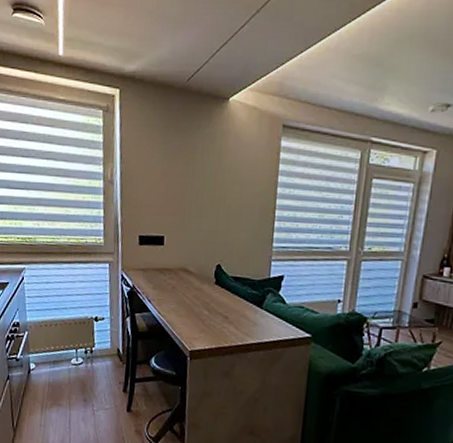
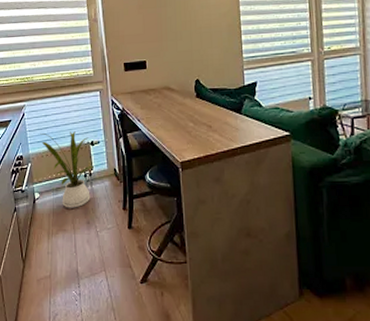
house plant: none [40,300,97,384] -> present [40,131,95,208]

